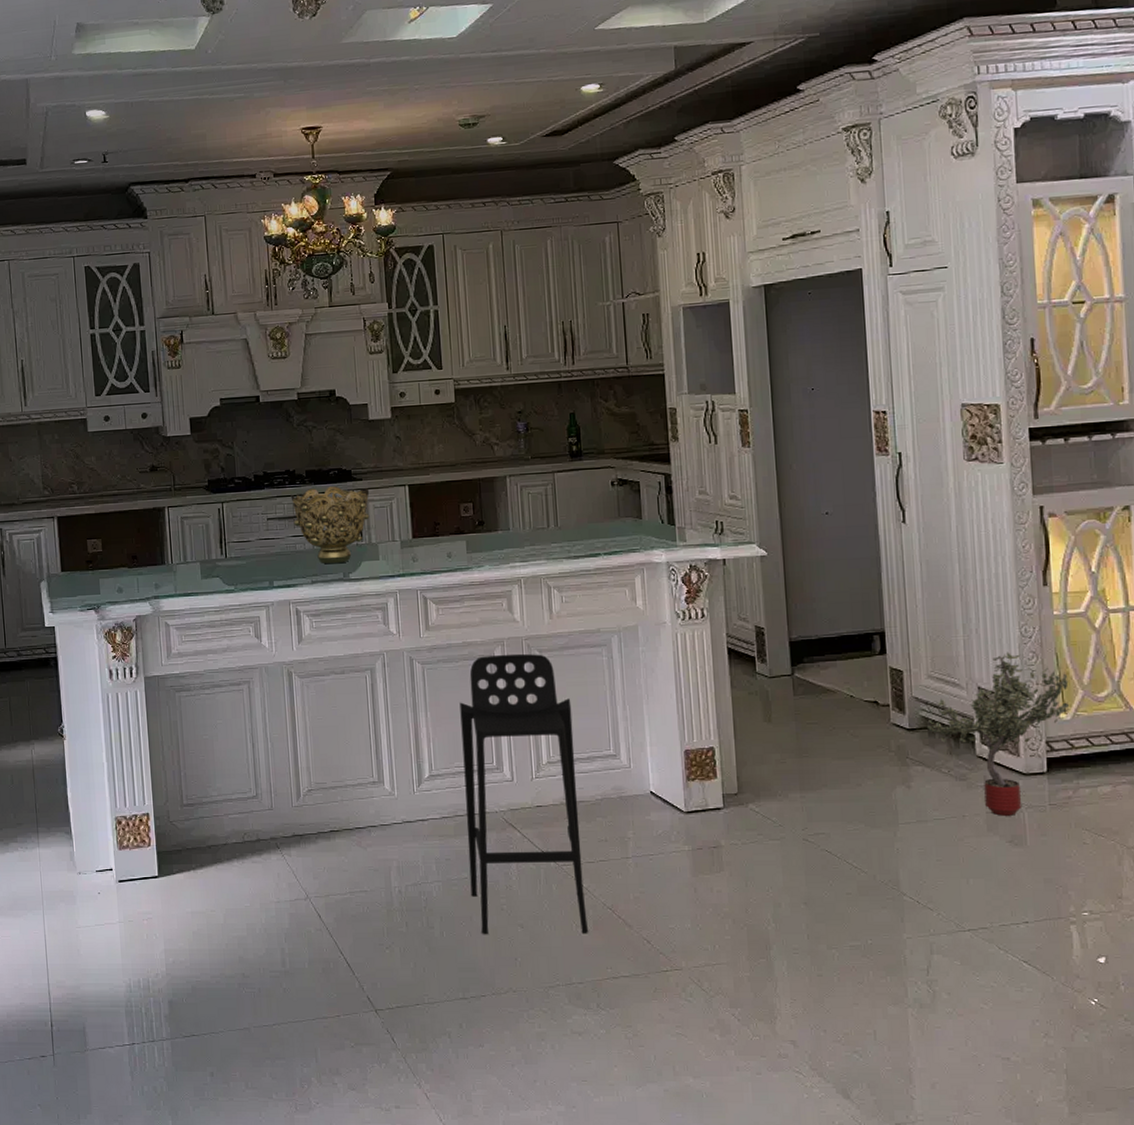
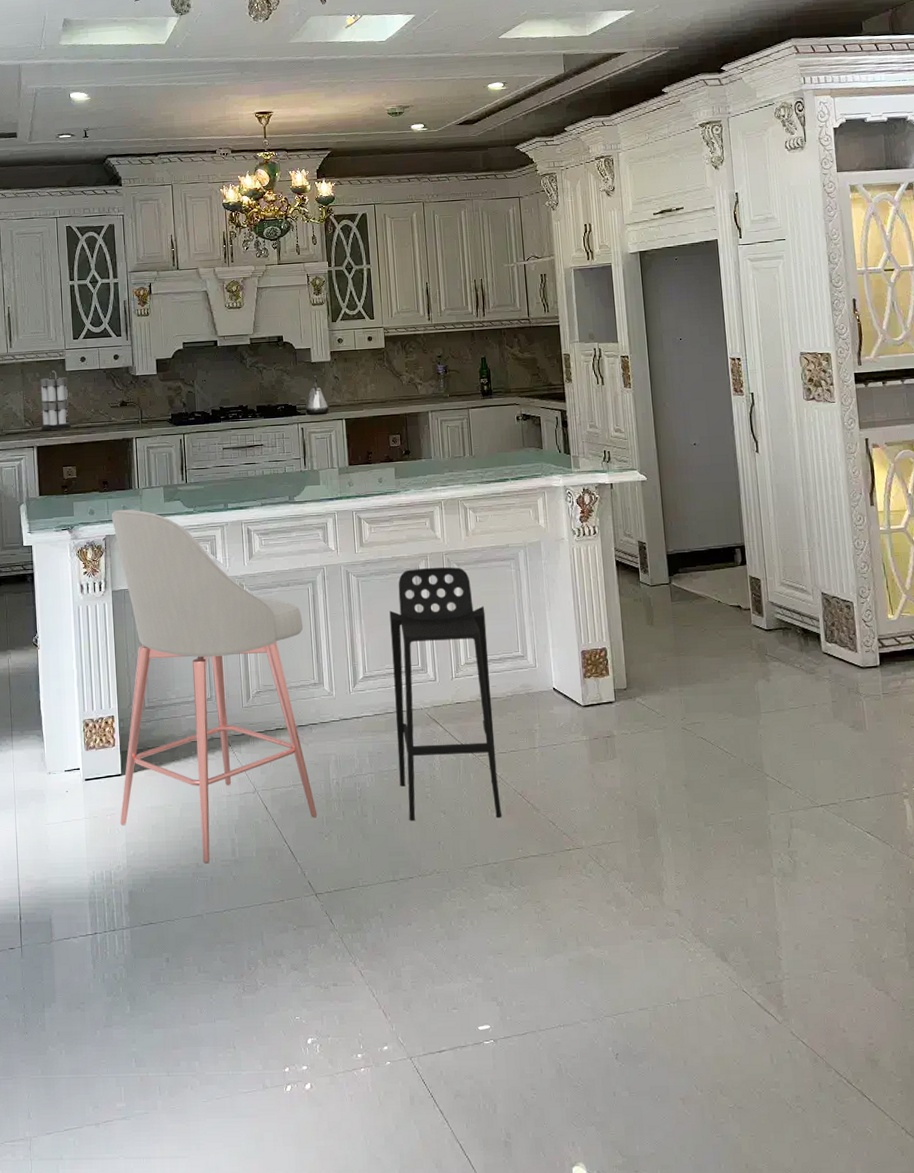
spice rack: none [58,431,96,499] -> present [39,370,72,430]
bar stool: none [142,587,377,974] -> present [111,509,318,864]
decorative bowl: present [290,486,370,565] -> none [243,420,312,489]
kettle: none [361,435,390,481] -> present [304,375,330,416]
potted tree: present [926,652,1070,816] -> none [781,562,896,704]

